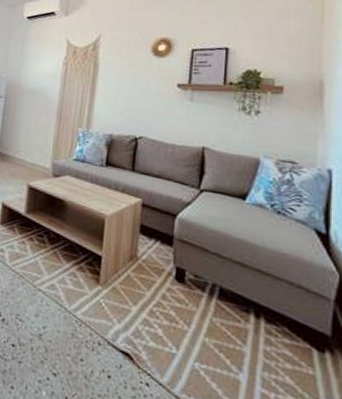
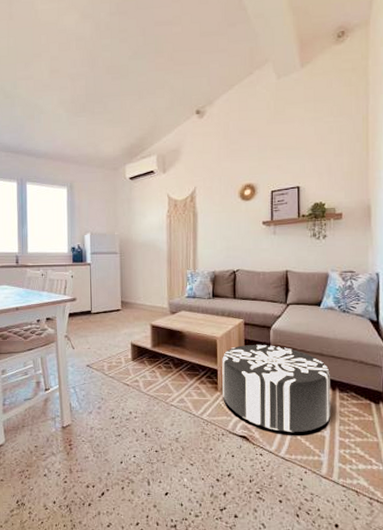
pouf: none [104,231,253,369] -> present [222,344,331,433]

